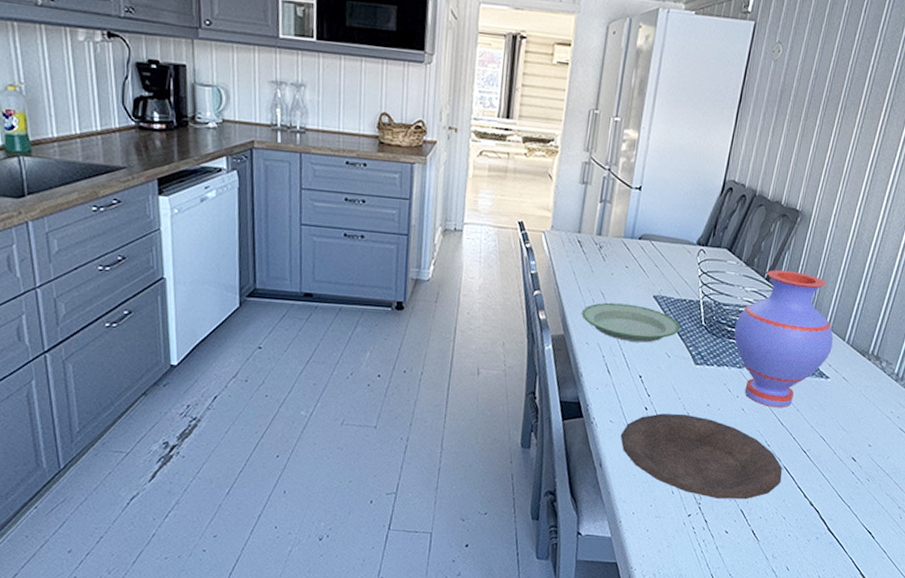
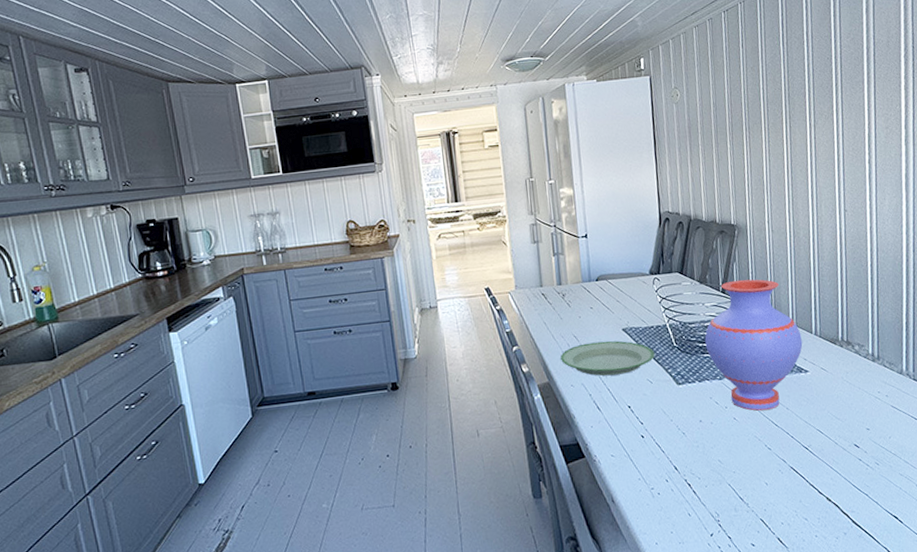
plate: present [620,413,783,500] -> none [624,434,792,513]

